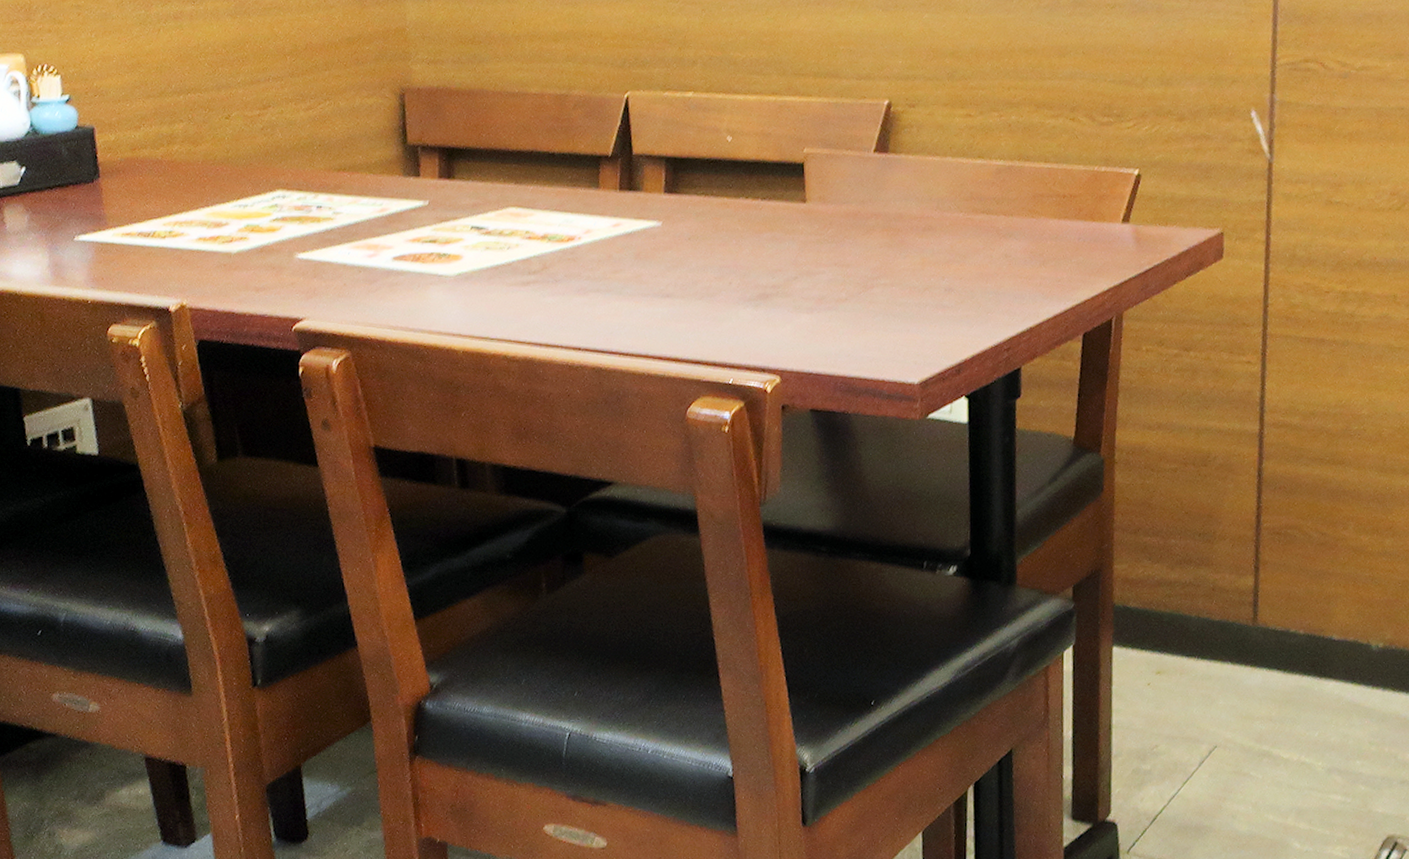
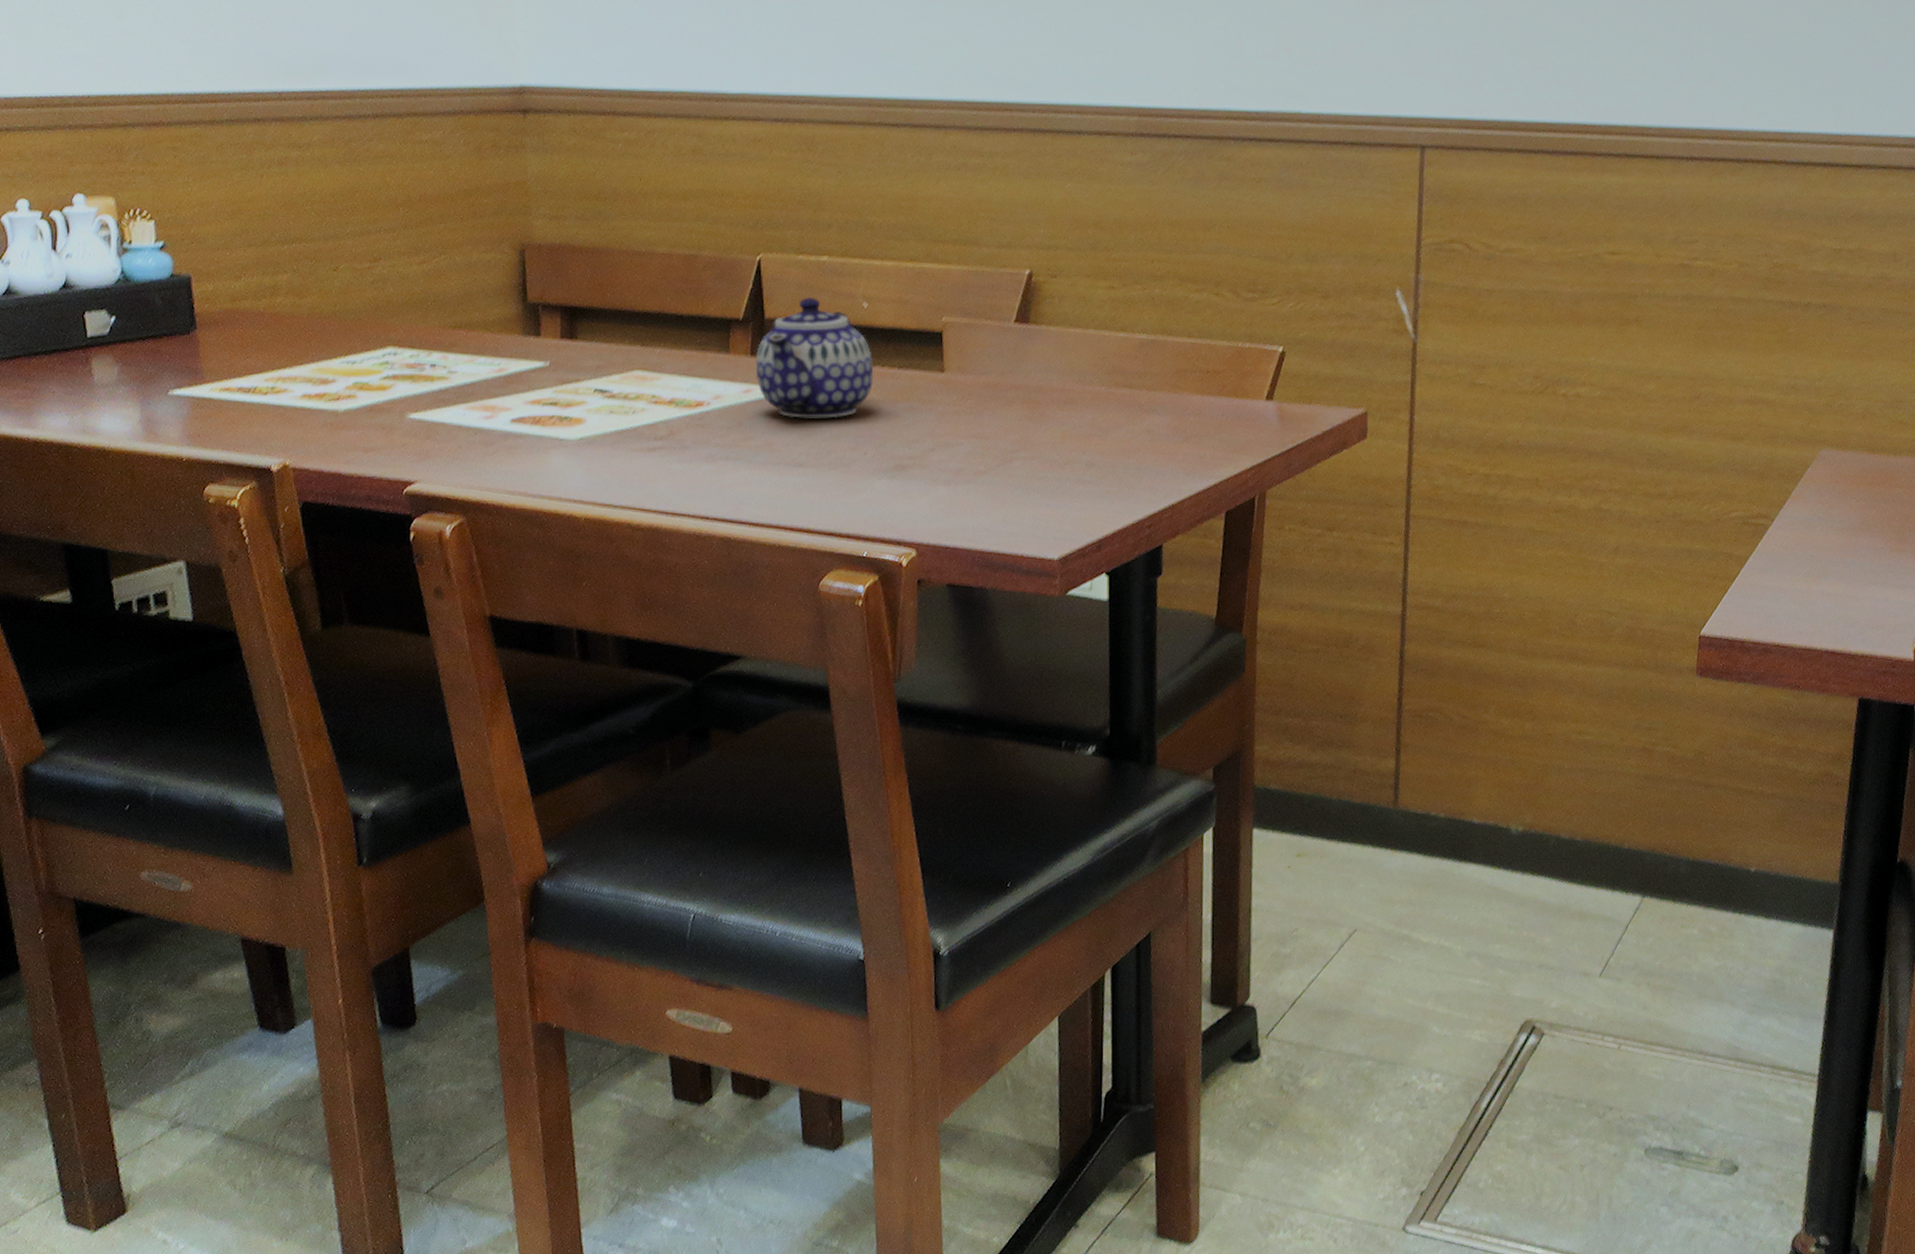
teapot: none [624,132,737,251] -> present [755,296,873,418]

